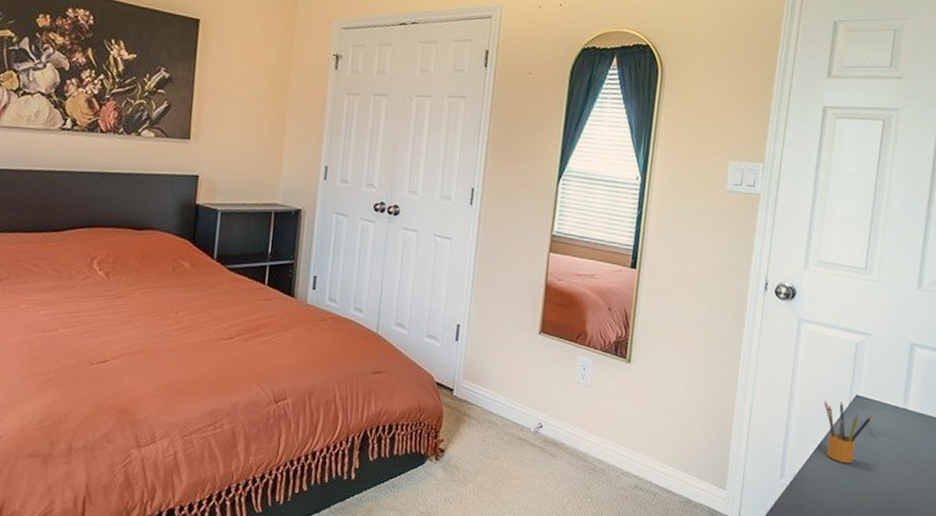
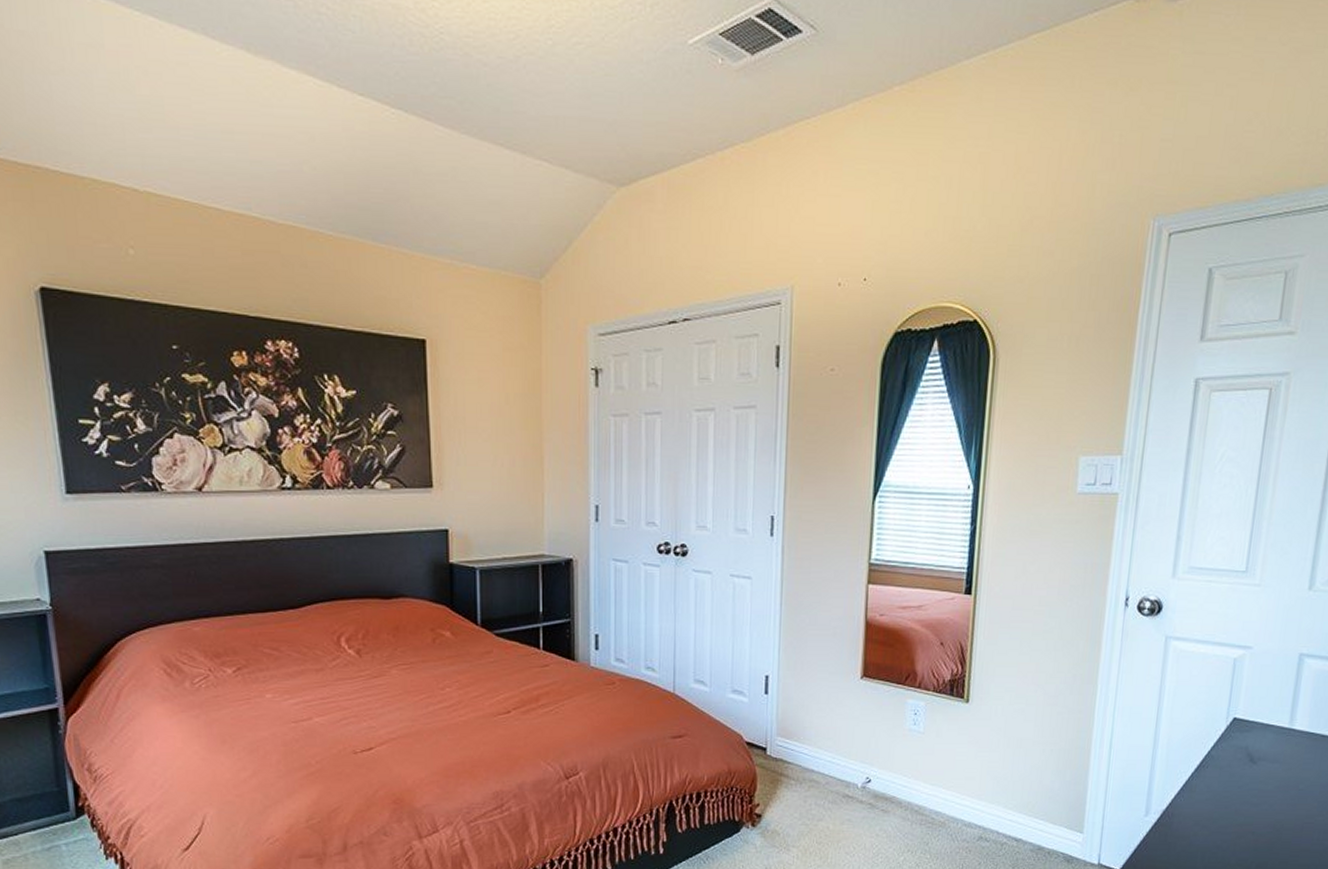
pencil box: present [824,401,873,464] -> none [1196,726,1253,795]

